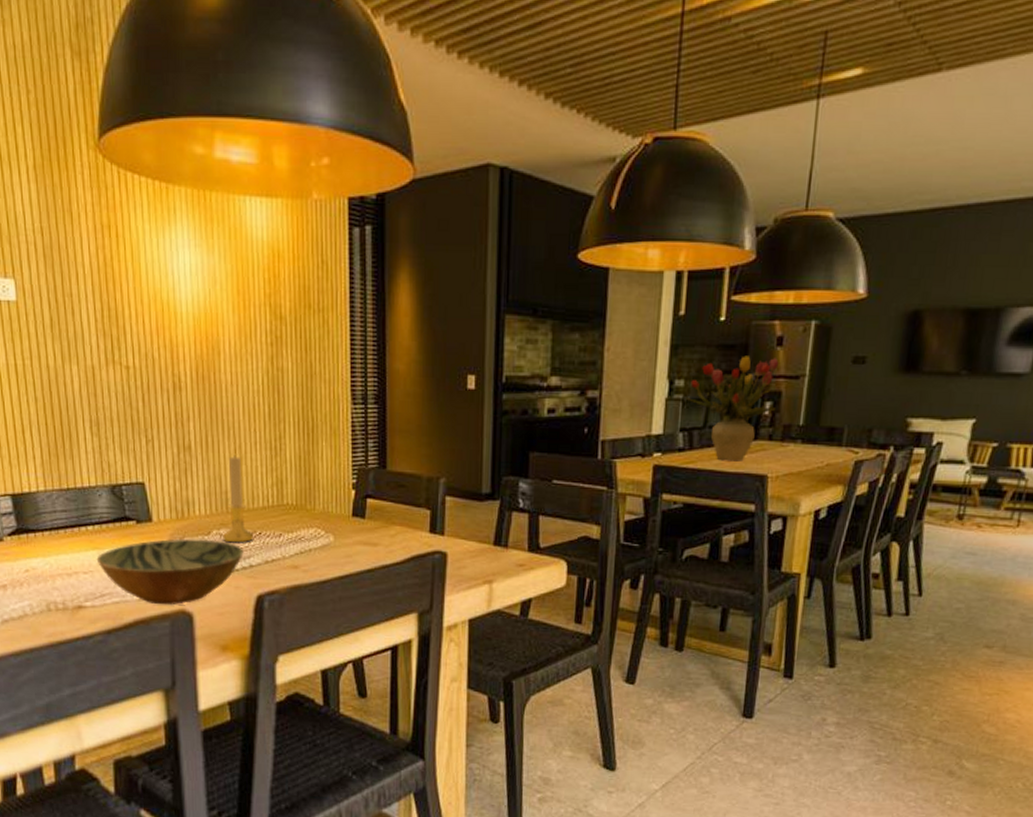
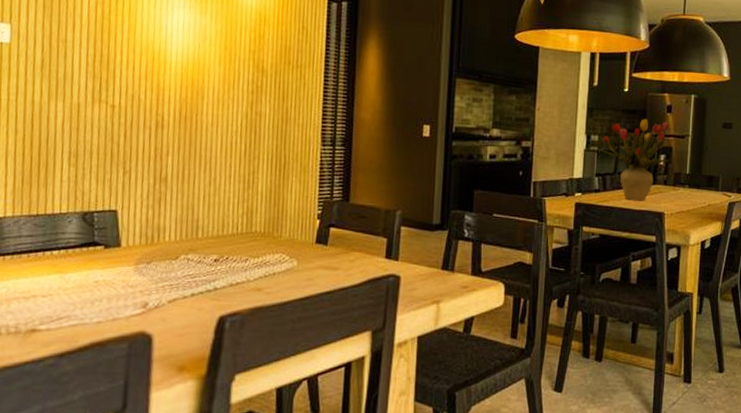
bowl: present [96,538,244,604] -> none [57,263,210,326]
candle holder: present [223,455,254,543] -> none [190,187,221,267]

